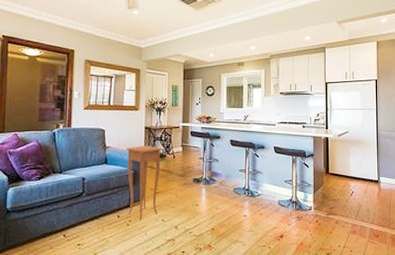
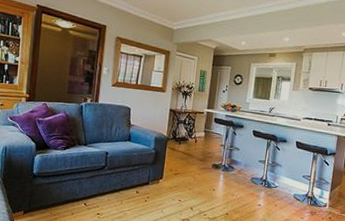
side table: present [127,145,162,220] -> none [147,127,185,198]

